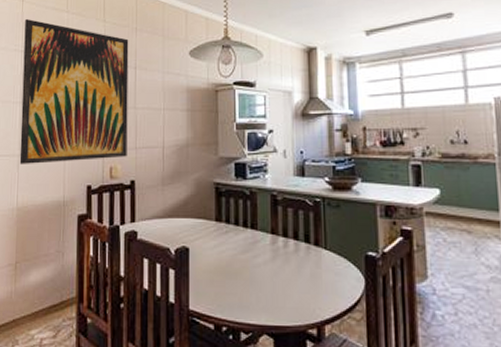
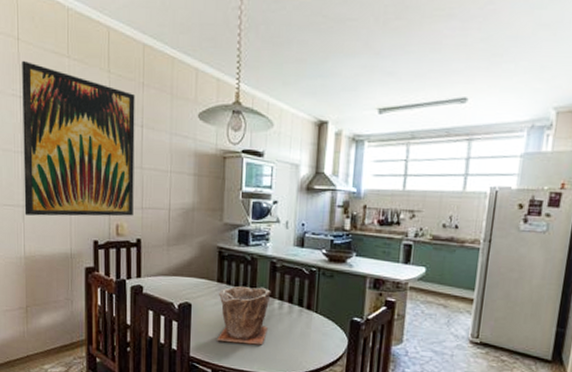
plant pot: none [218,223,274,292] -> present [217,286,271,345]

